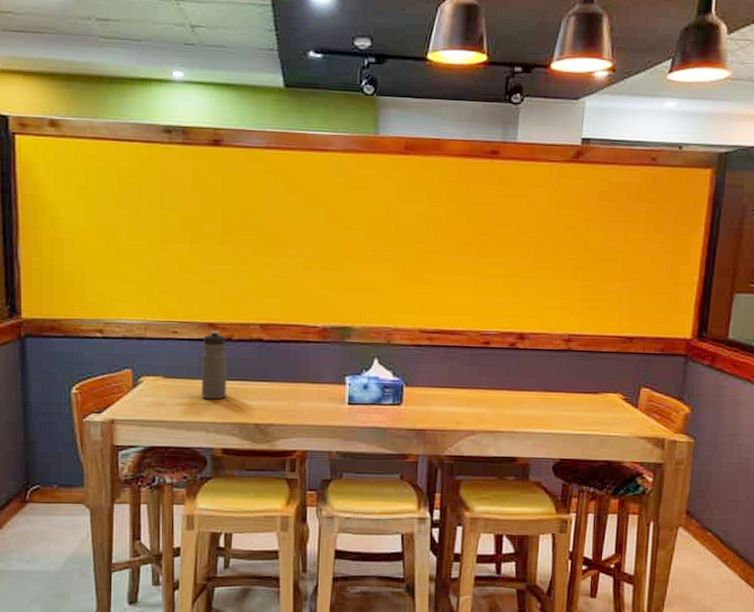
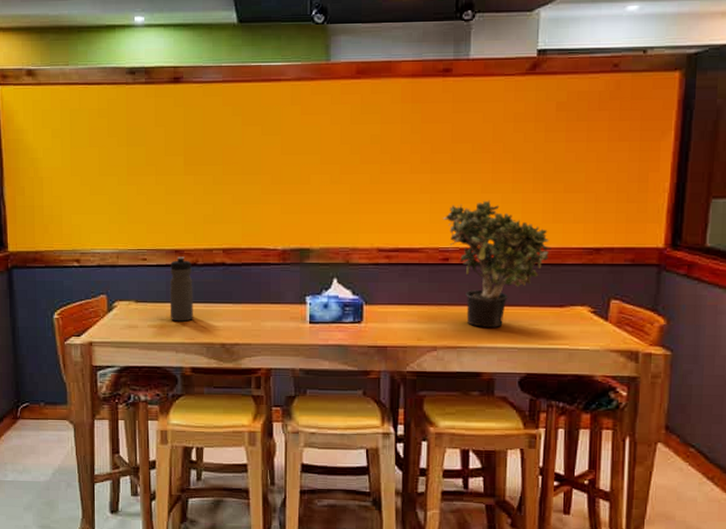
potted plant: none [484,285,588,413] -> present [442,200,551,327]

